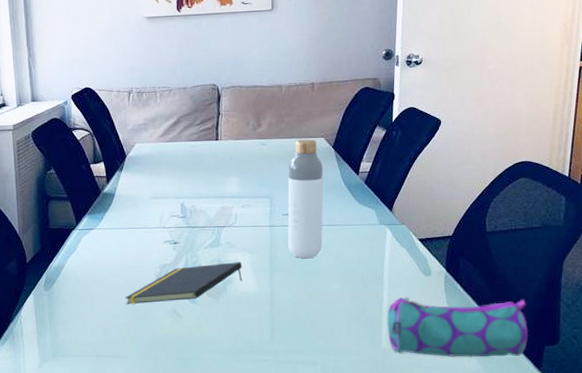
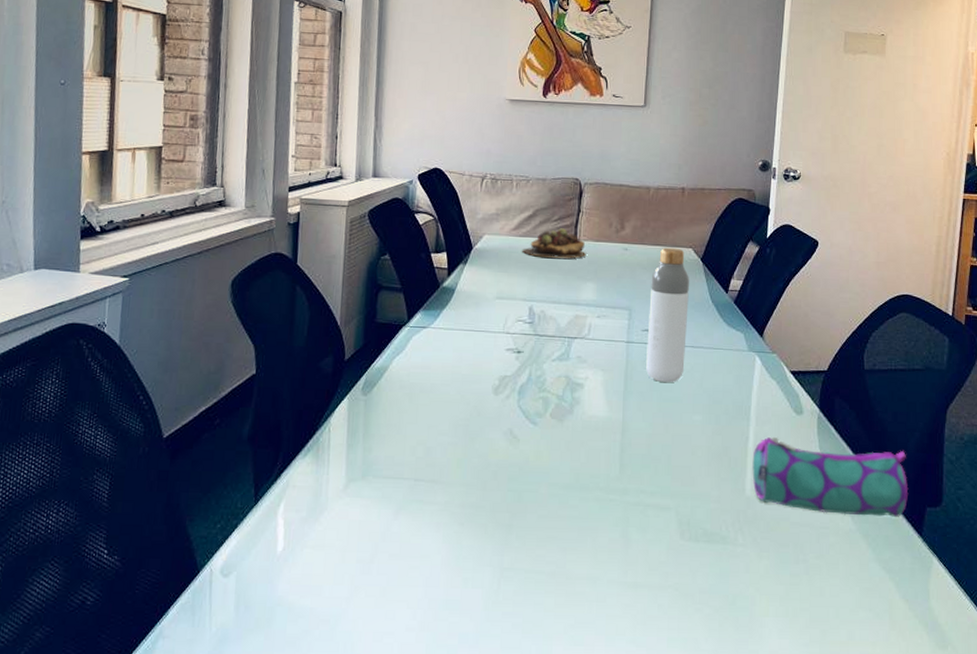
notepad: present [124,262,243,304] -> none [454,380,593,420]
succulent plant: none [170,131,228,159] -> present [522,228,587,258]

